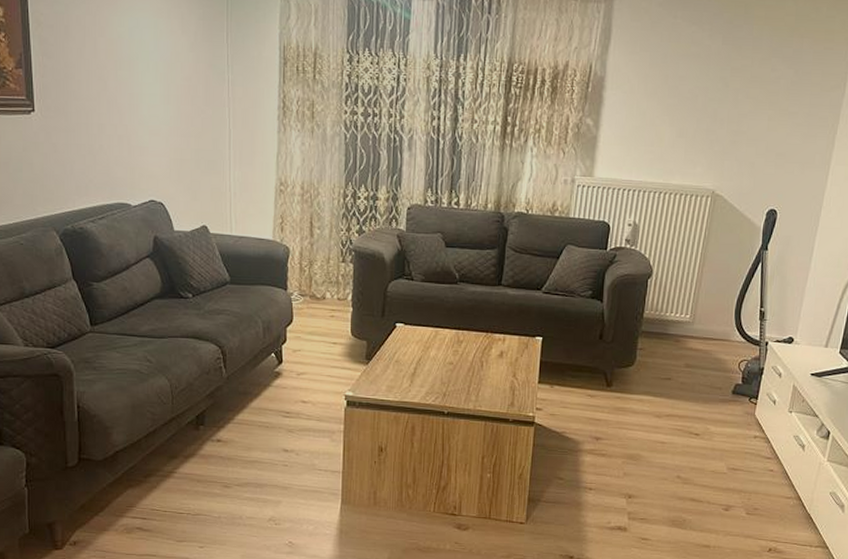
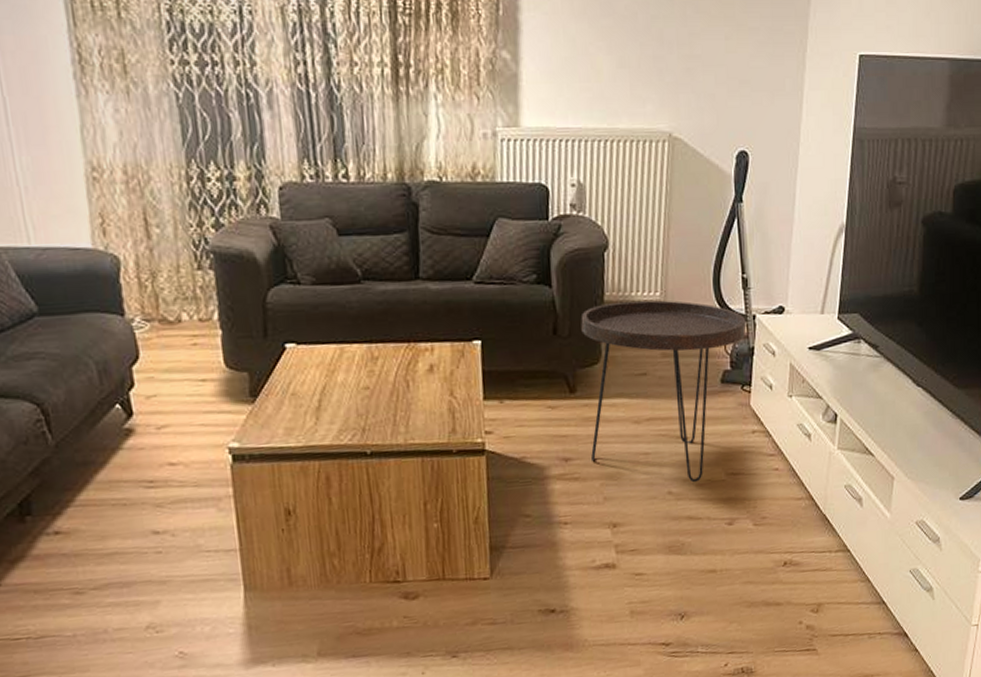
side table: none [618,319,760,472] -> present [581,300,747,483]

